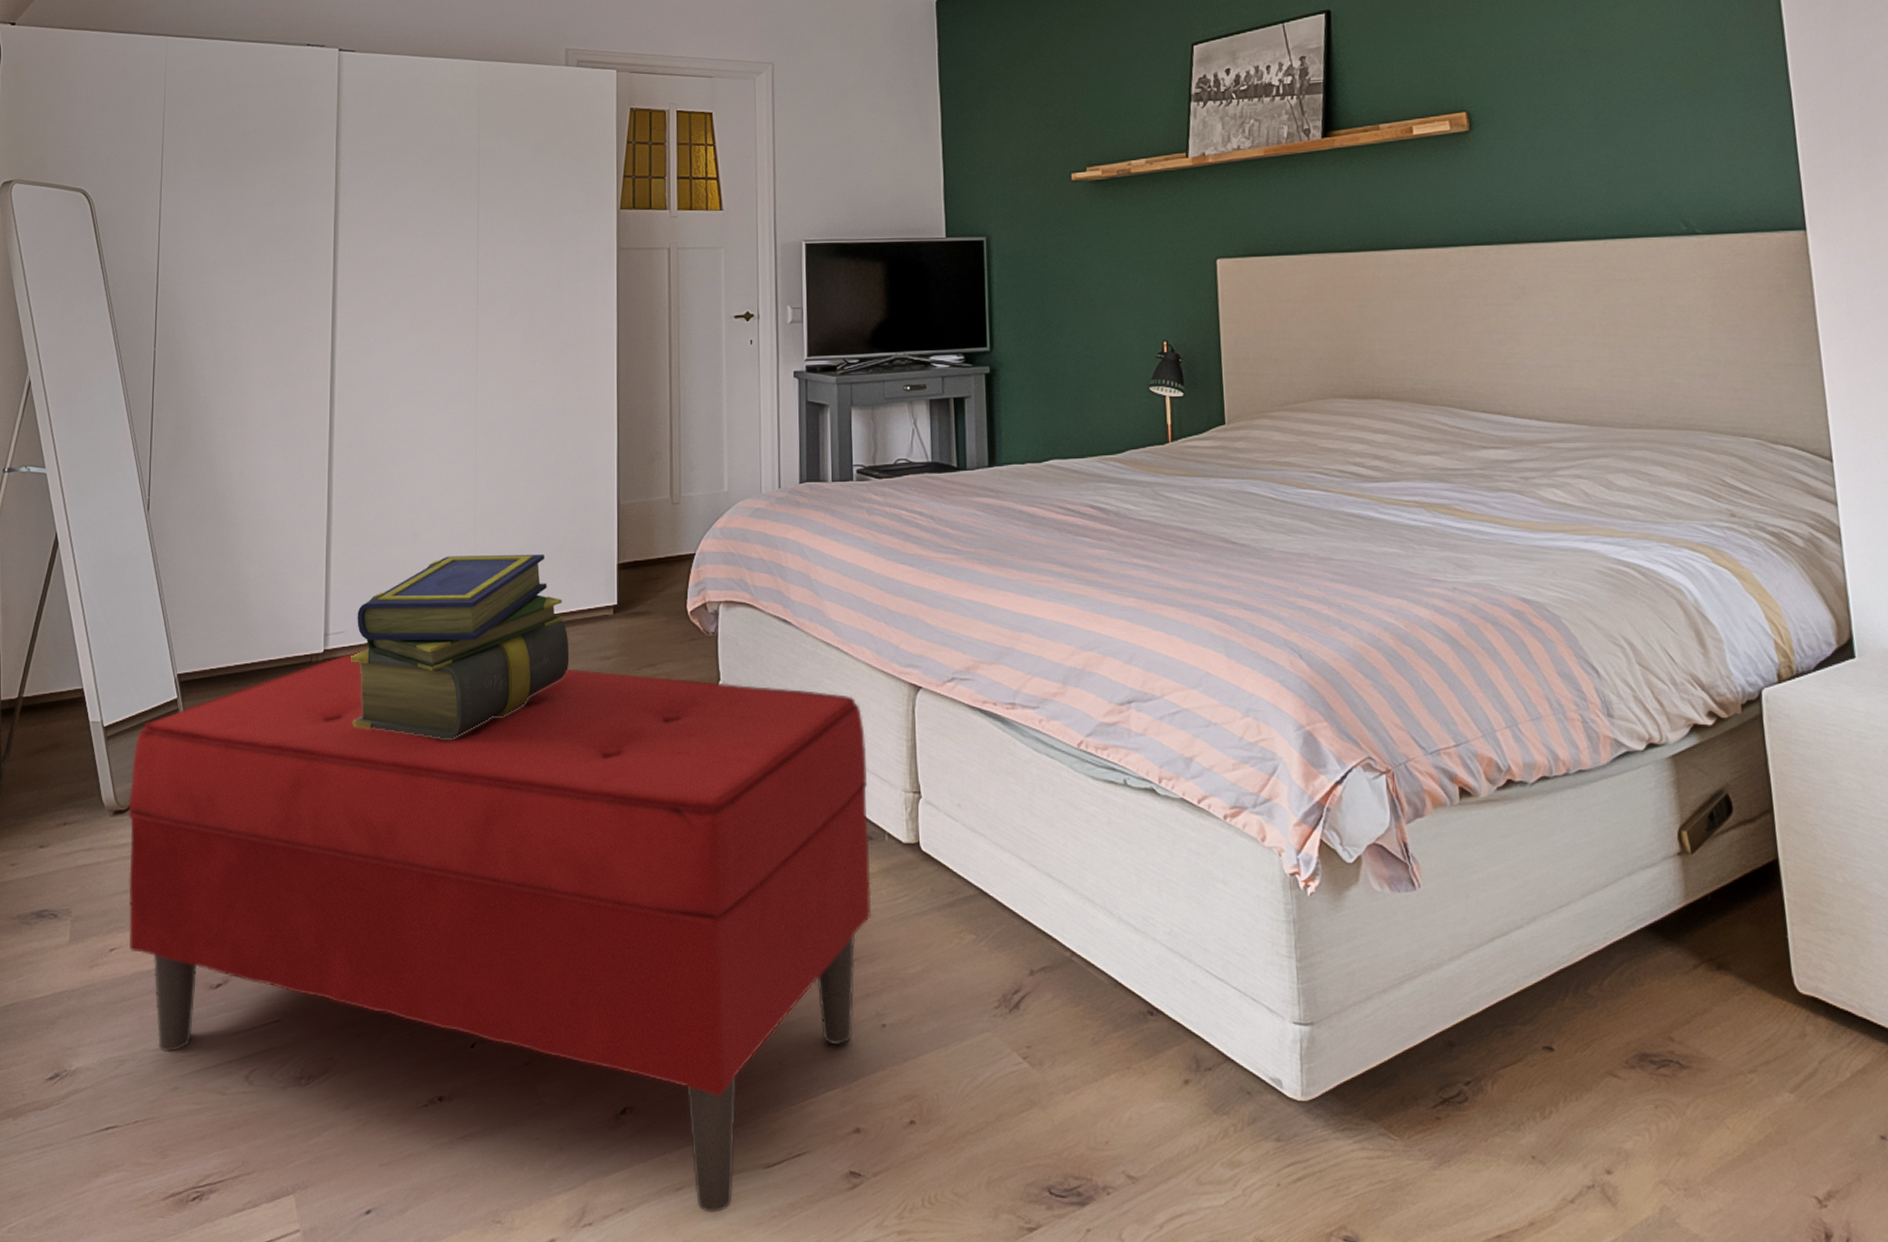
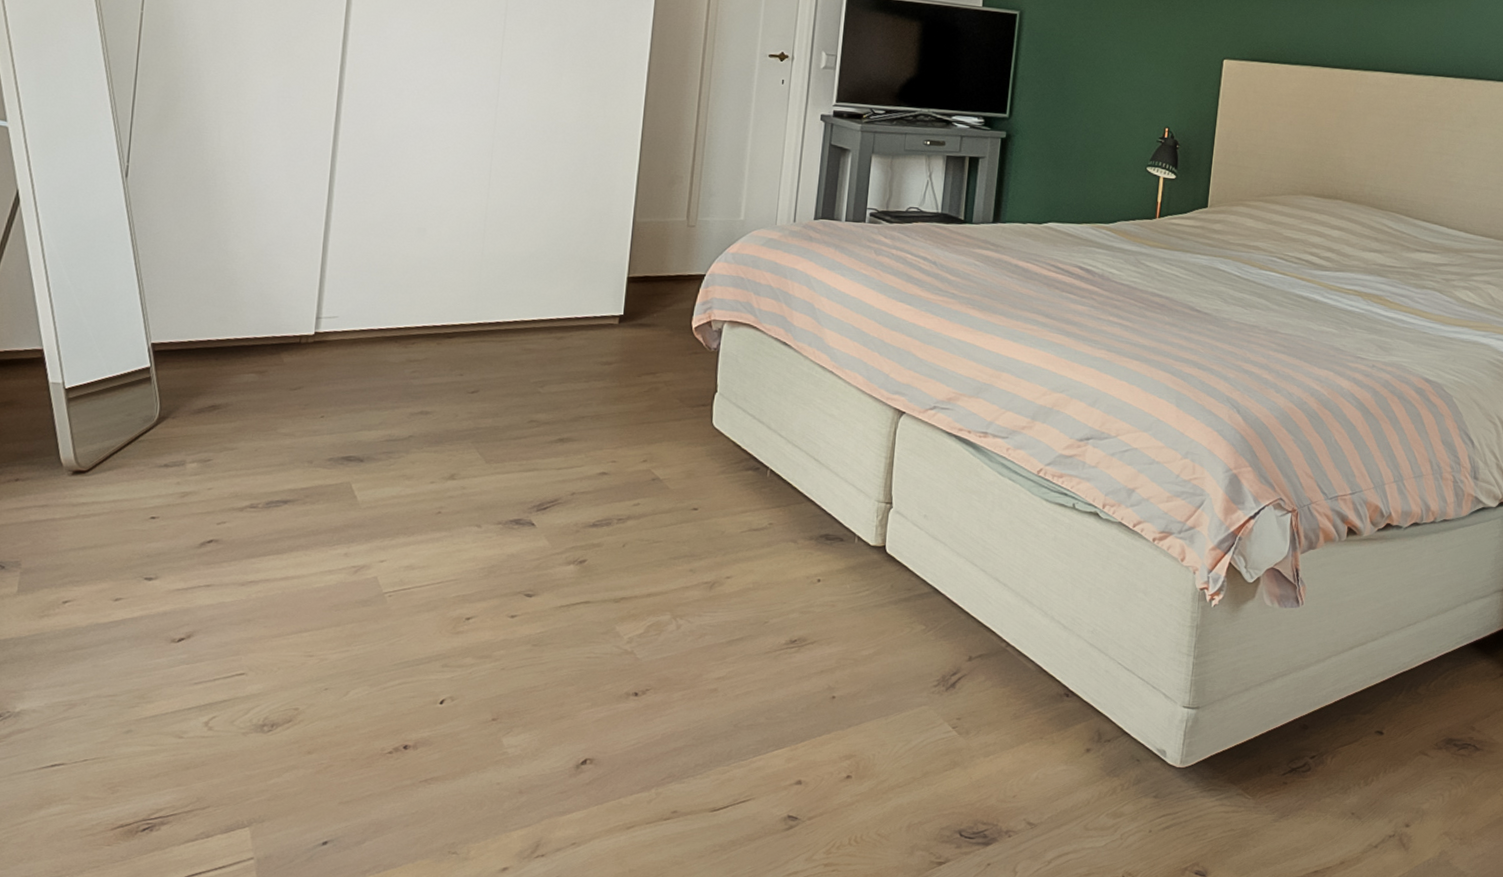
bench: present [128,649,872,1213] -> none [85,335,848,848]
stack of books: present [351,554,570,739] -> none [340,253,571,427]

